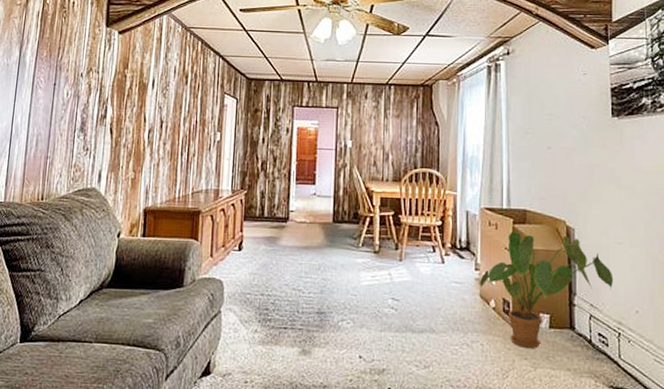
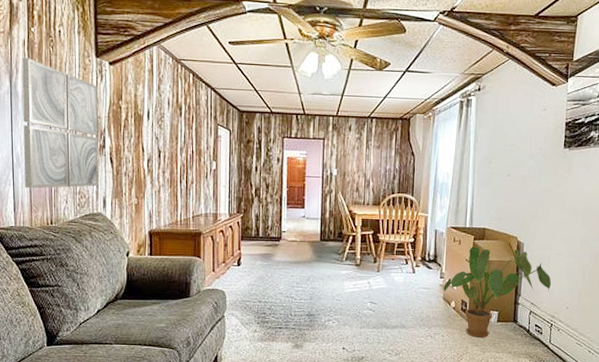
wall art: none [19,29,105,161] -> present [22,58,99,189]

